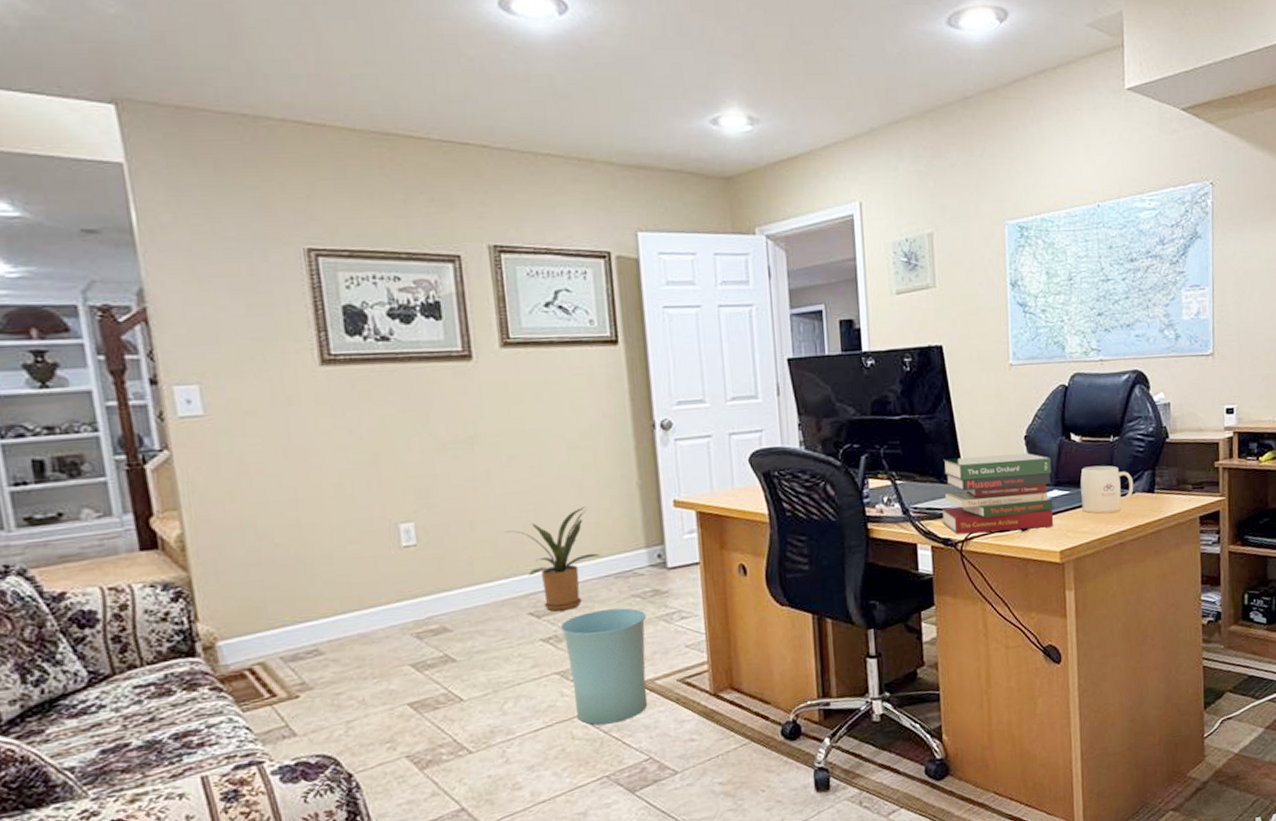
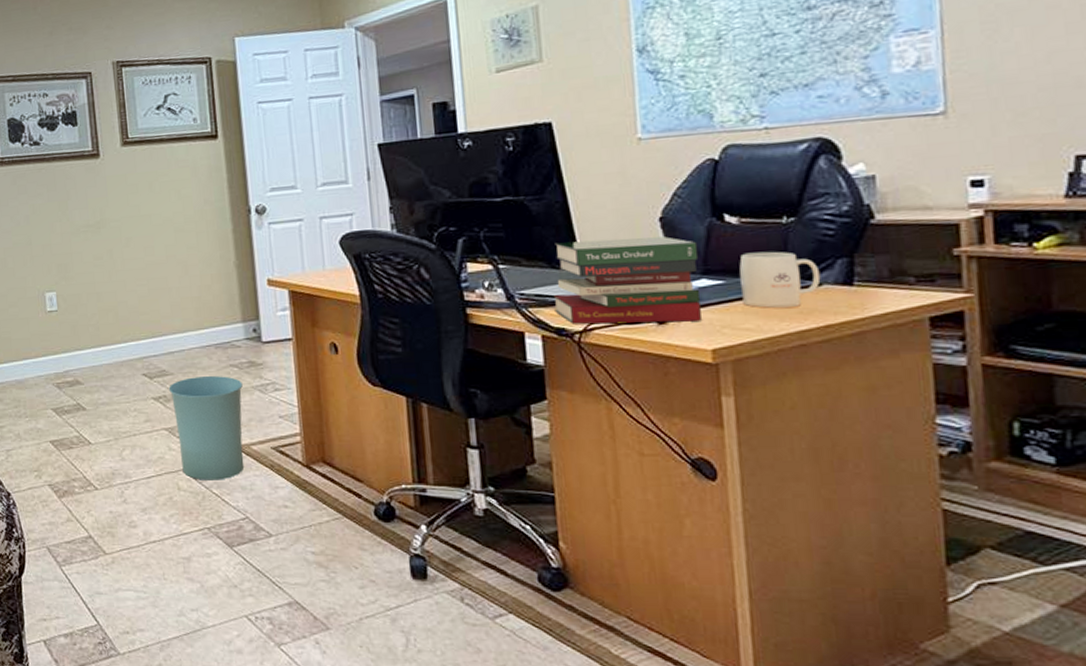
house plant: present [505,507,603,612] -> none [124,283,204,374]

